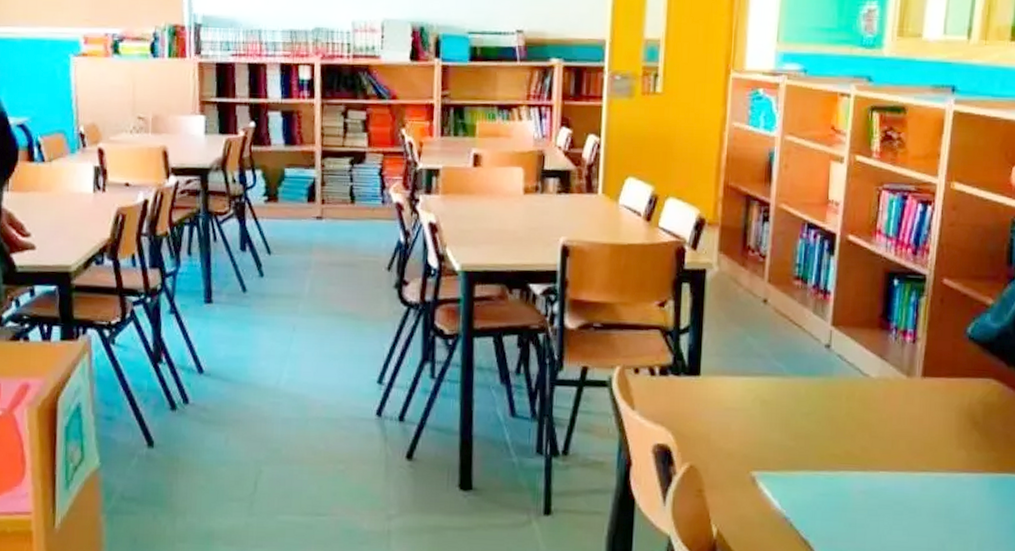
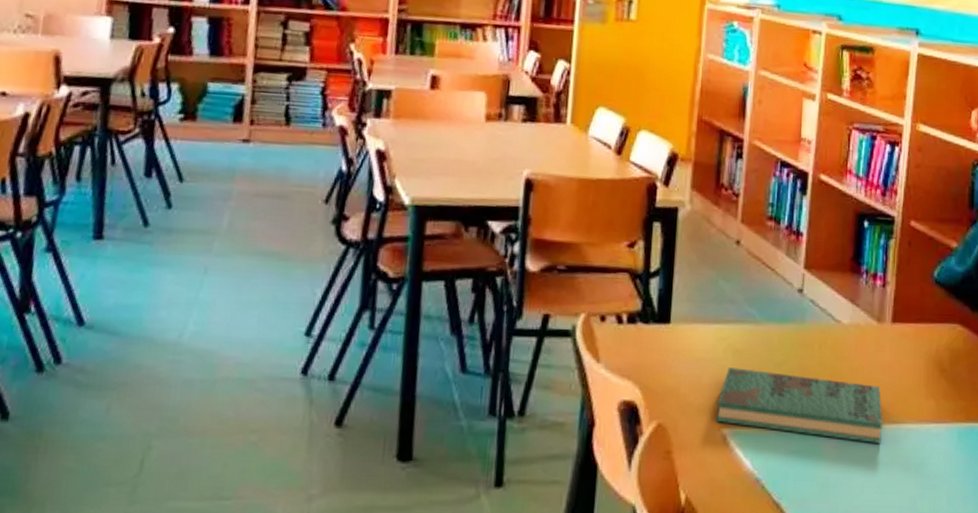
book: none [745,416,912,491] -> present [716,368,883,445]

